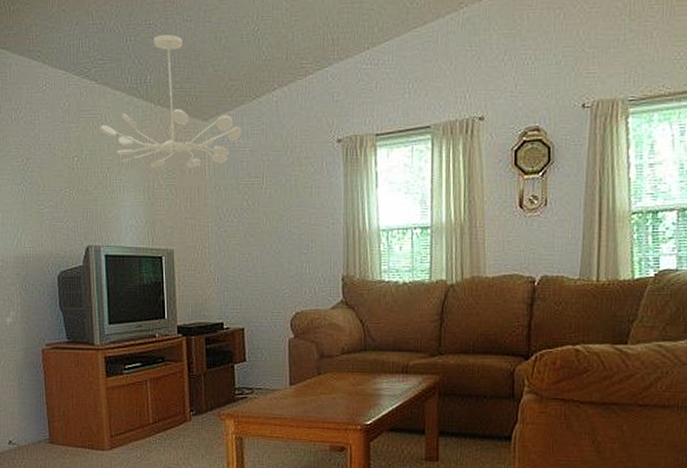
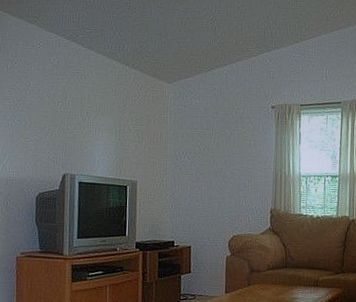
chandelier: present [100,34,242,169] -> none [83,15,198,119]

